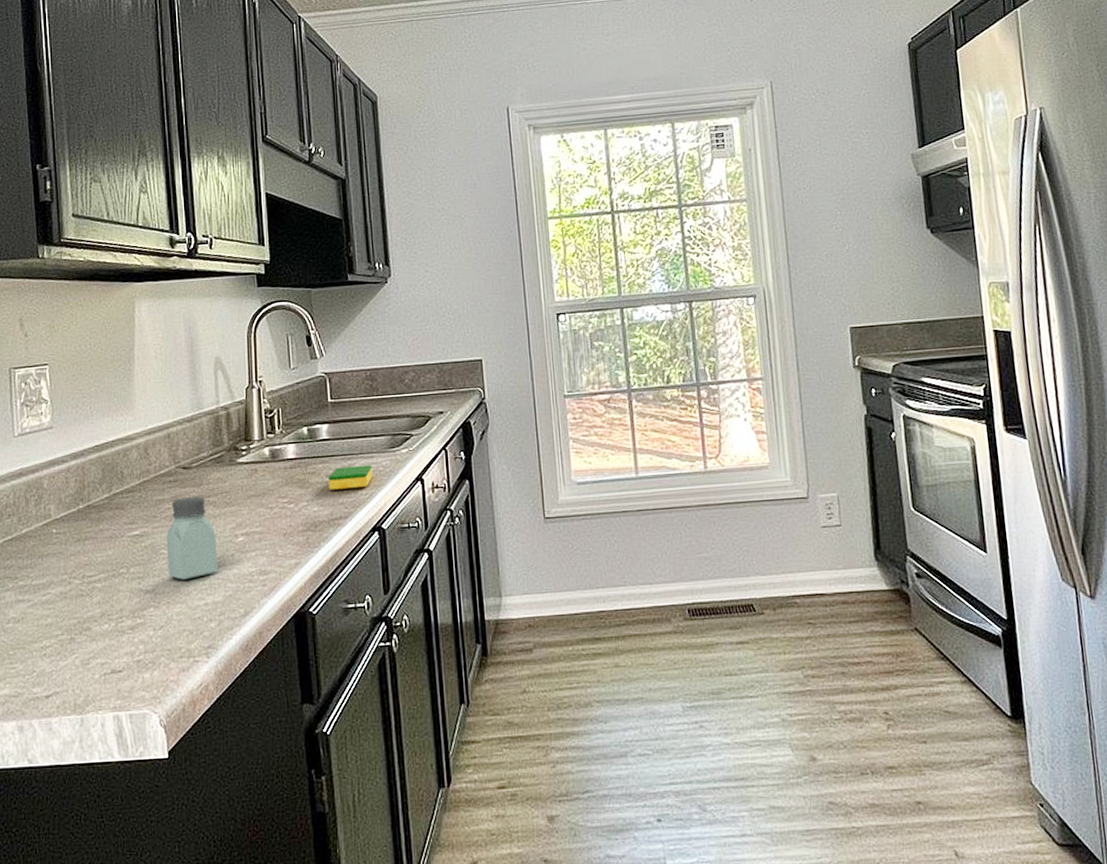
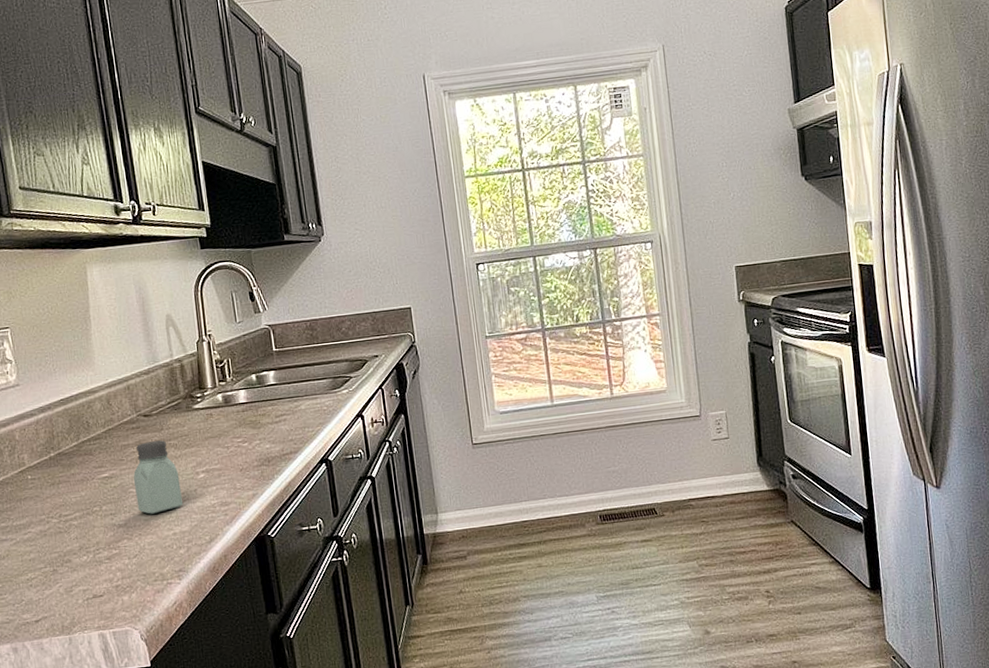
dish sponge: present [328,465,373,490] -> none [277,405,318,429]

